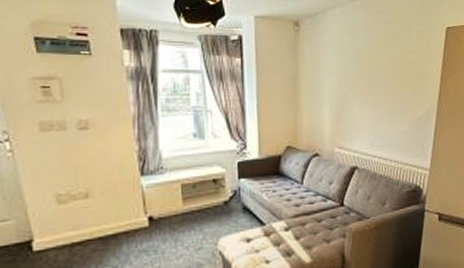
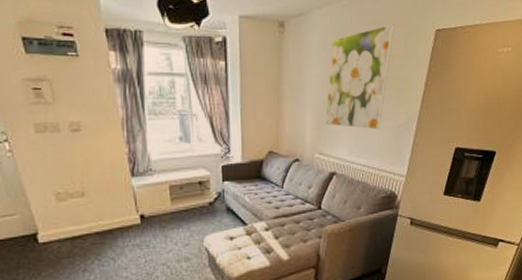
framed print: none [343,22,407,123] -> present [324,24,394,130]

